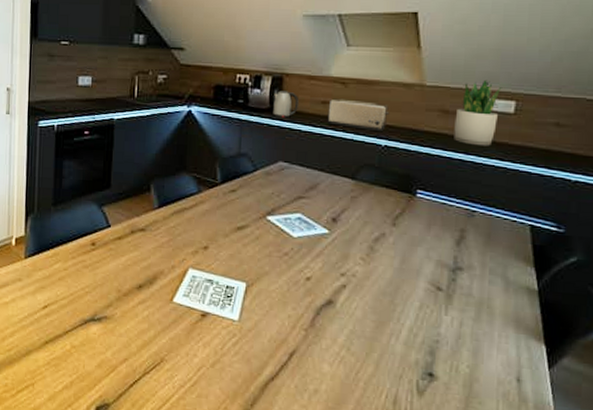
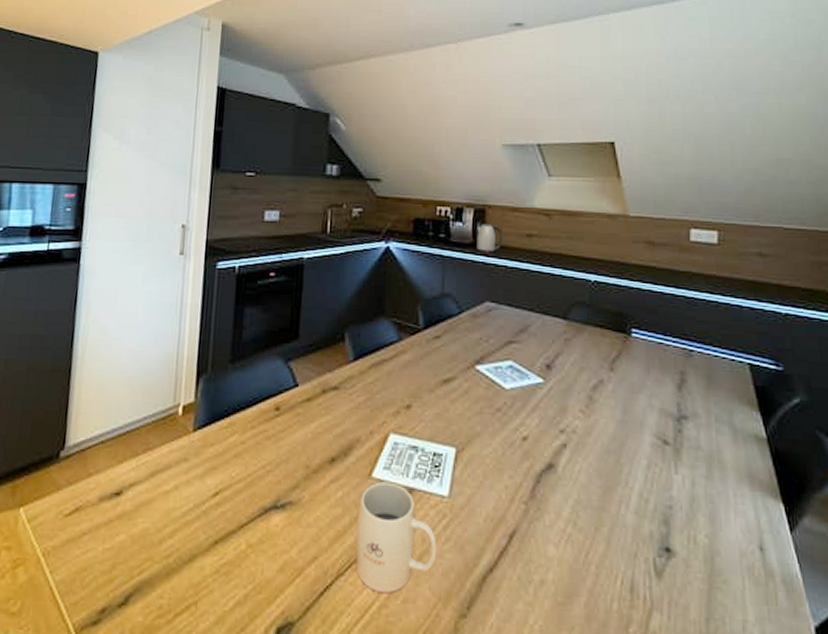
mug: none [159,306,227,390] -> present [355,482,437,594]
toaster: present [327,98,390,132] -> none [533,231,596,267]
planter: present [454,79,501,146] -> none [661,209,703,279]

